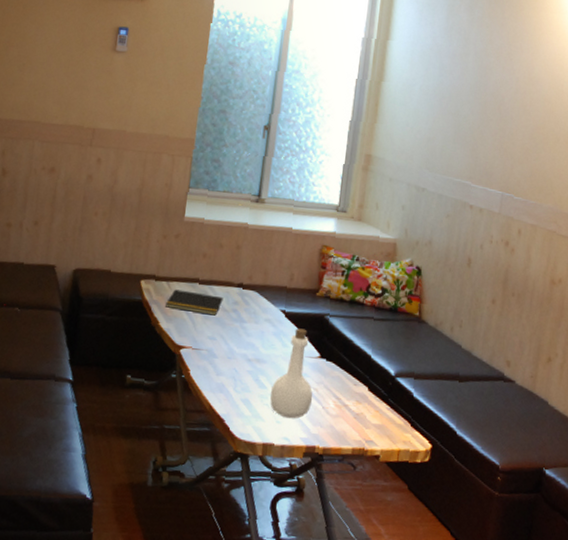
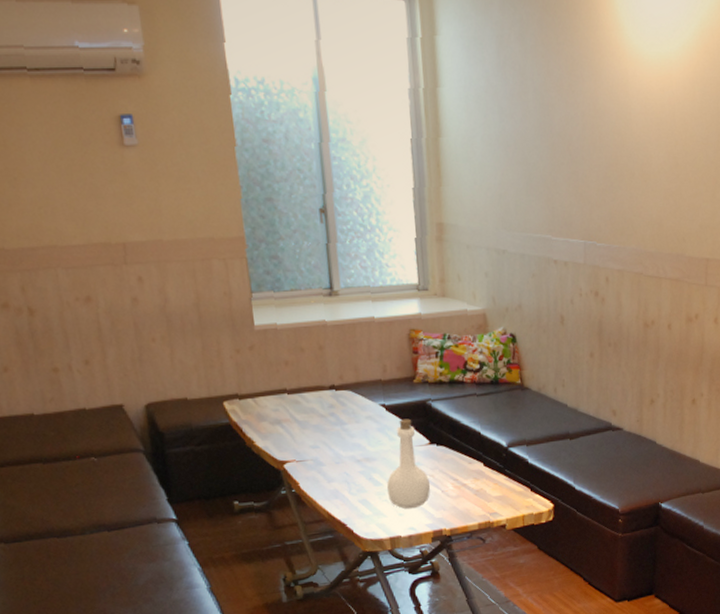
notepad: present [165,289,224,316] -> none [257,403,318,425]

